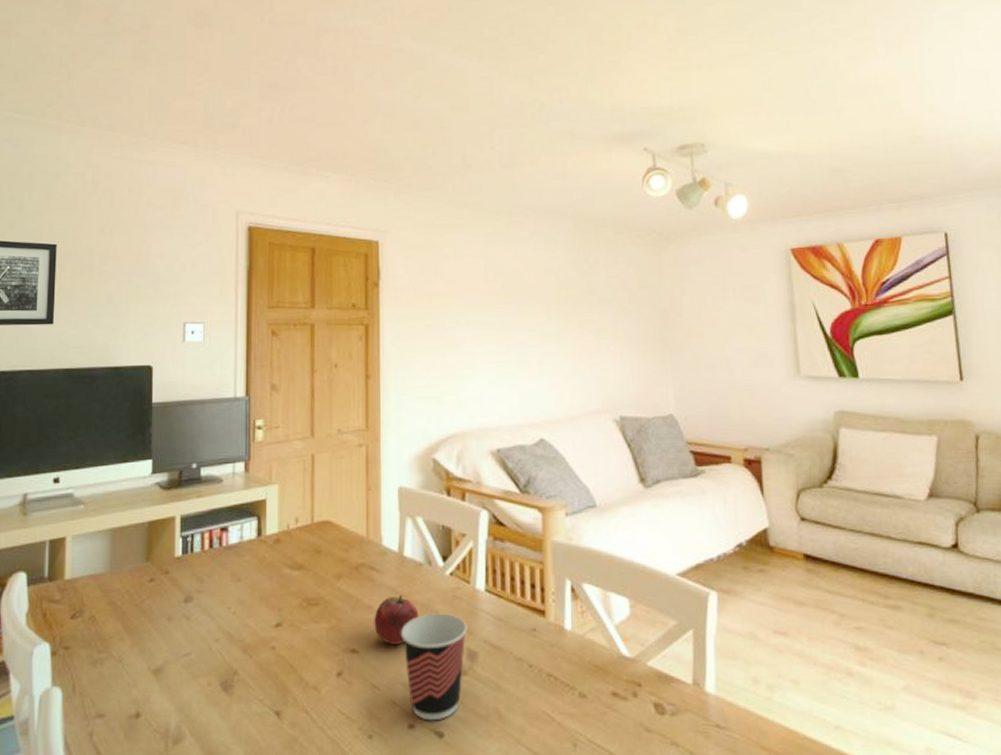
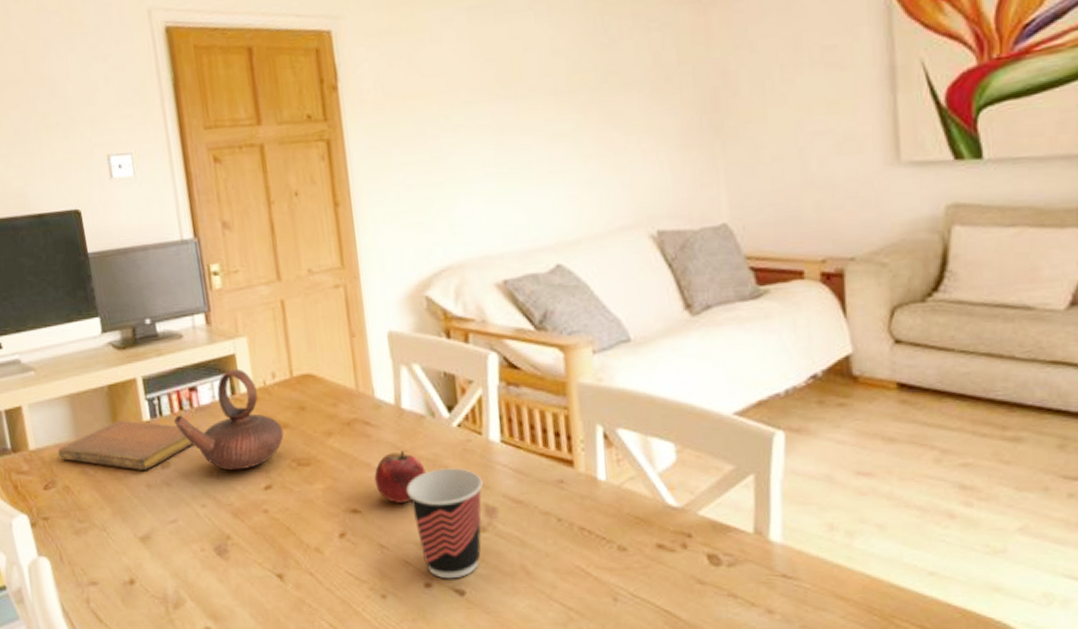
notebook: none [91,555,224,605] -> present [58,420,199,471]
teapot: none [202,512,299,607] -> present [173,368,284,471]

